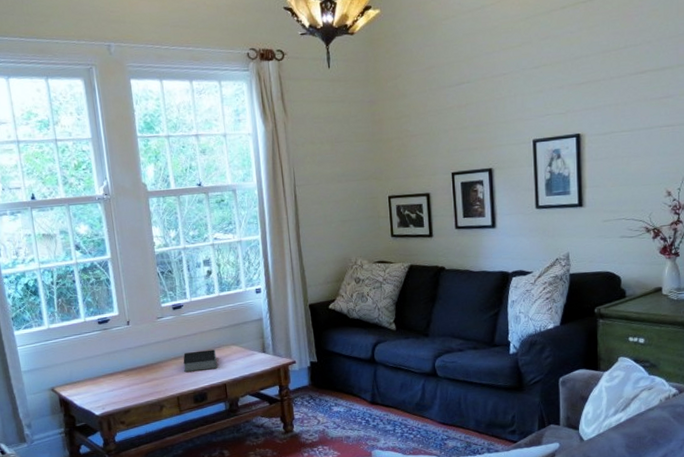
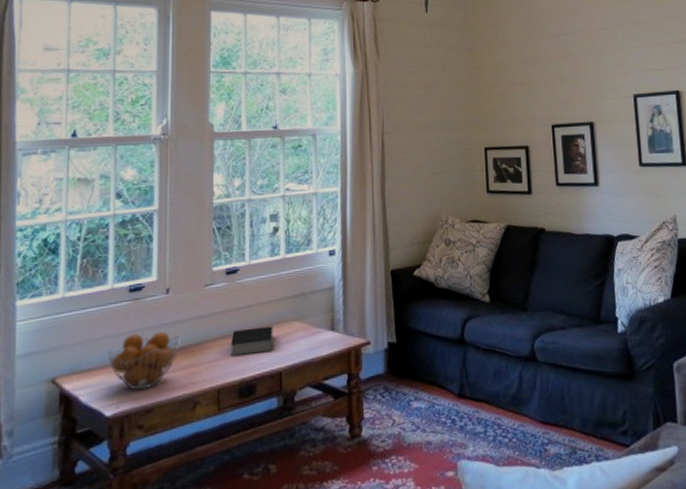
fruit basket: none [89,353,144,397] -> present [107,331,181,391]

